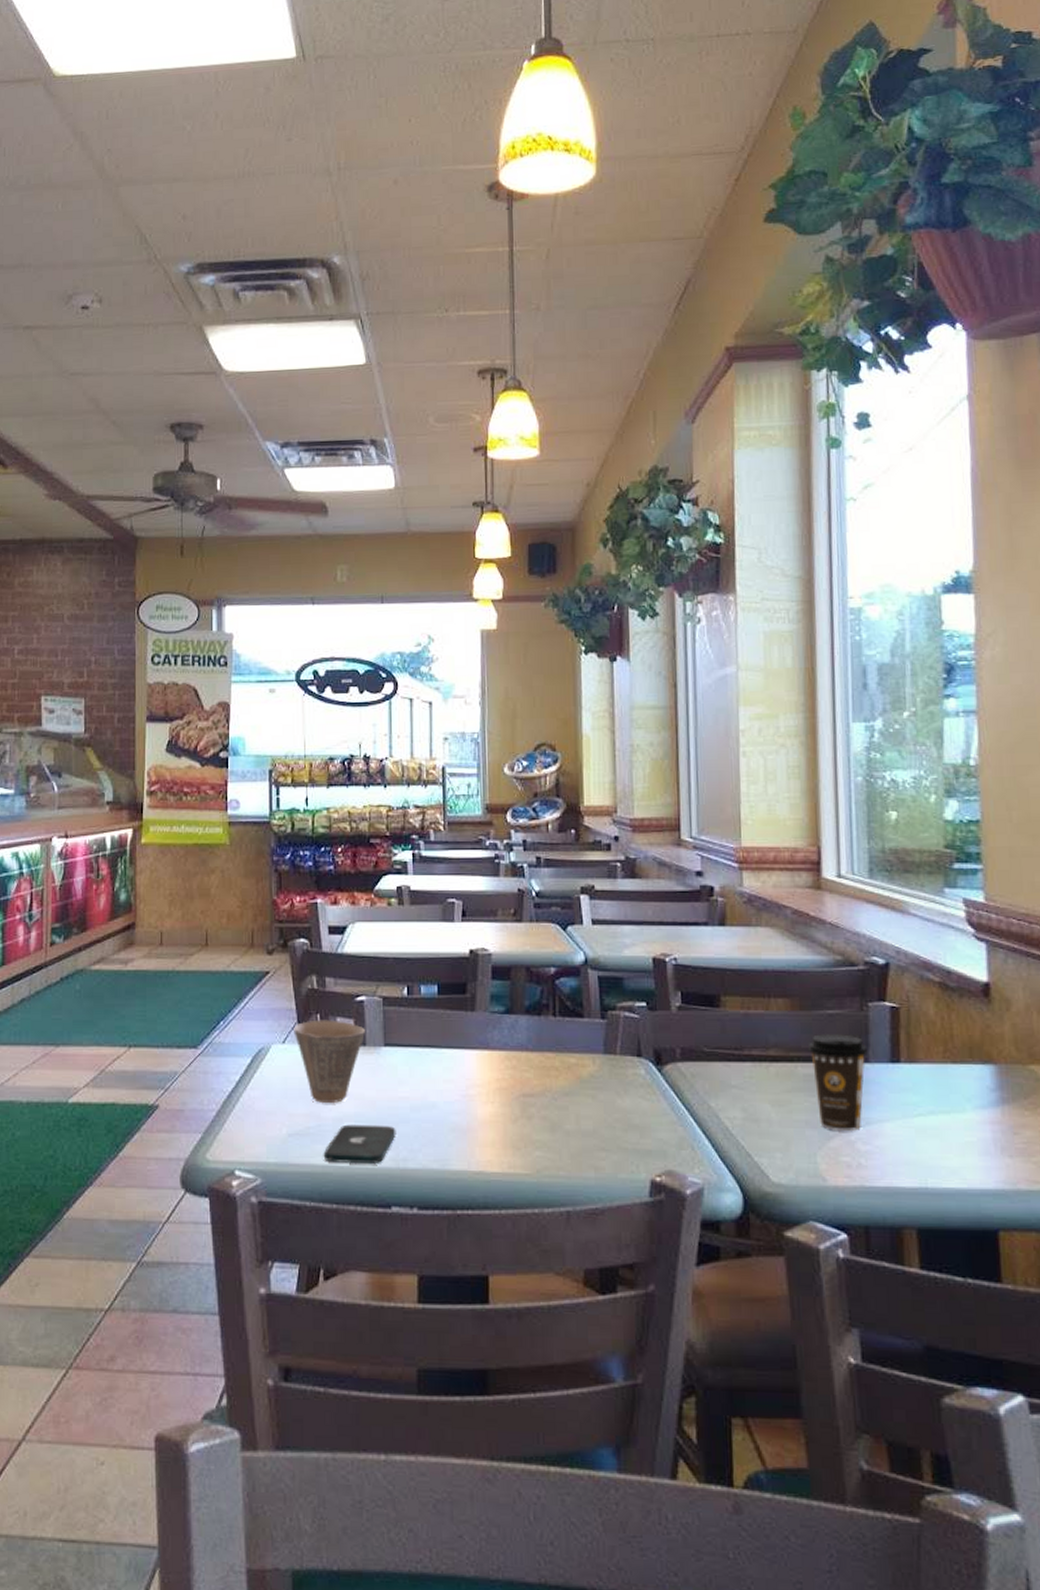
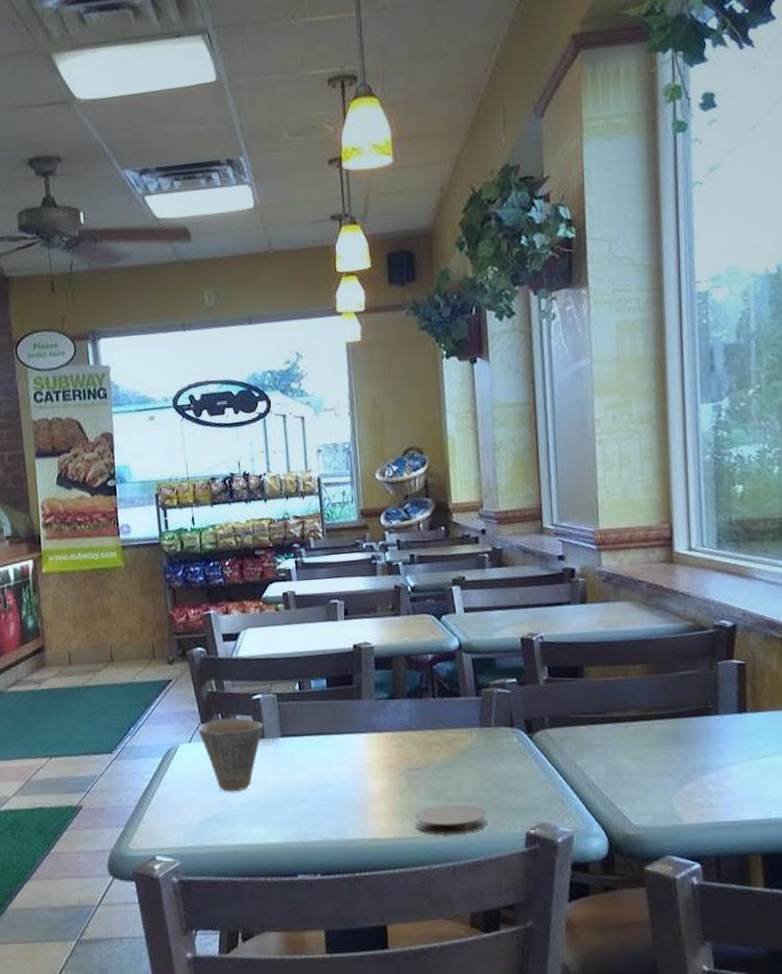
smartphone: present [324,1124,396,1164] -> none [234,806,298,842]
coaster: none [527,1140,609,1175] -> present [415,804,488,835]
coffee cup: present [807,1034,868,1131] -> none [663,692,718,777]

